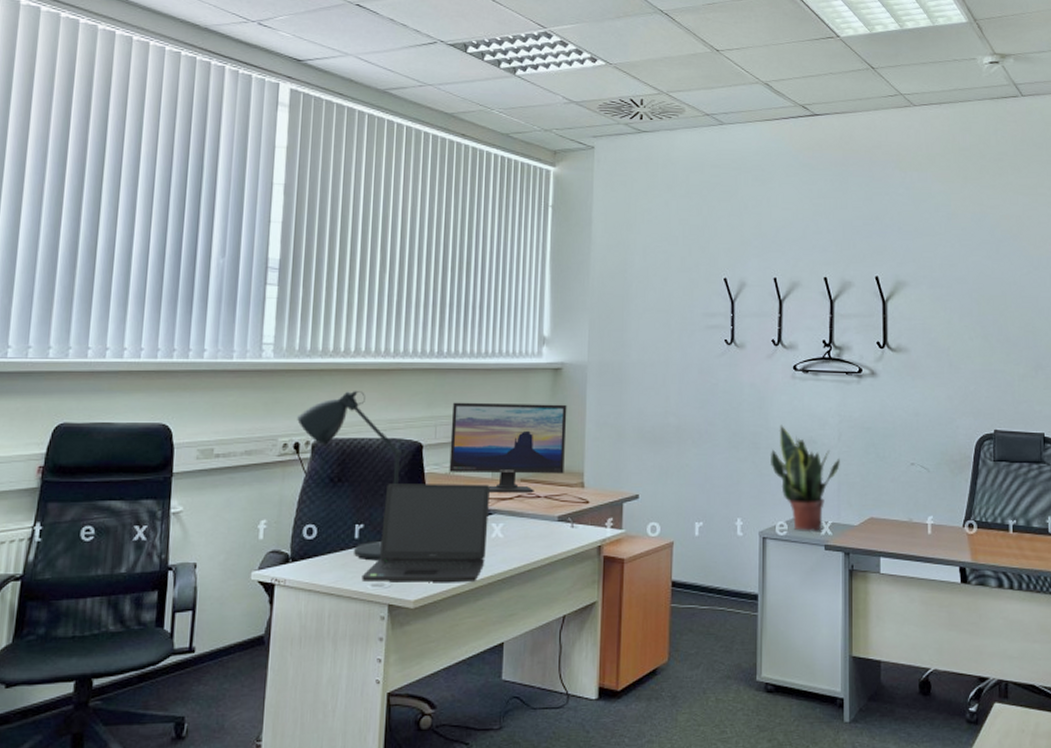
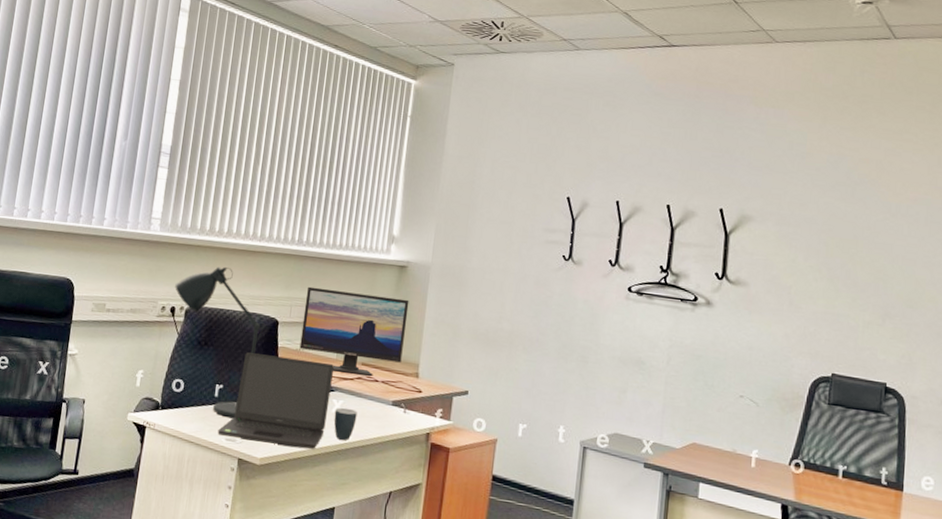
mug: none [494,531,520,567] -> present [333,407,358,440]
potted plant: present [769,425,840,533] -> none [597,342,667,449]

